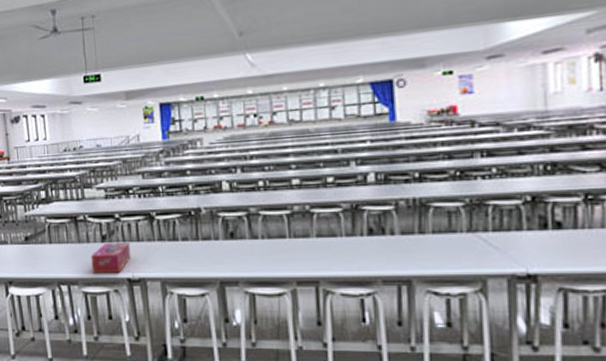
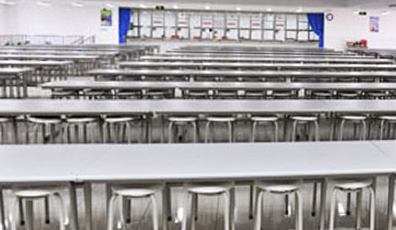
tissue box: present [90,242,131,274] -> none [29,143,76,177]

